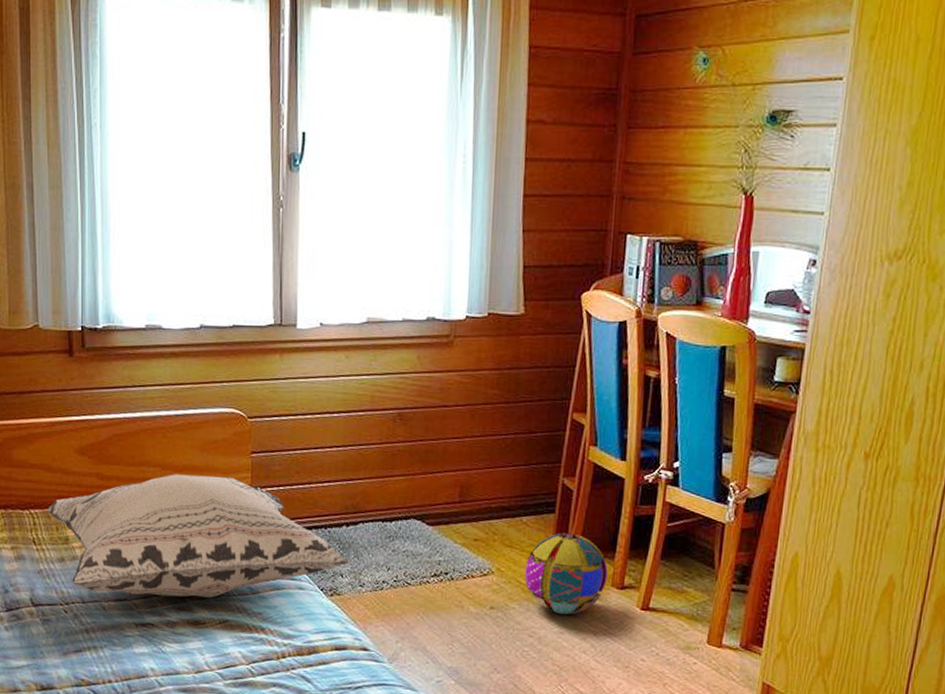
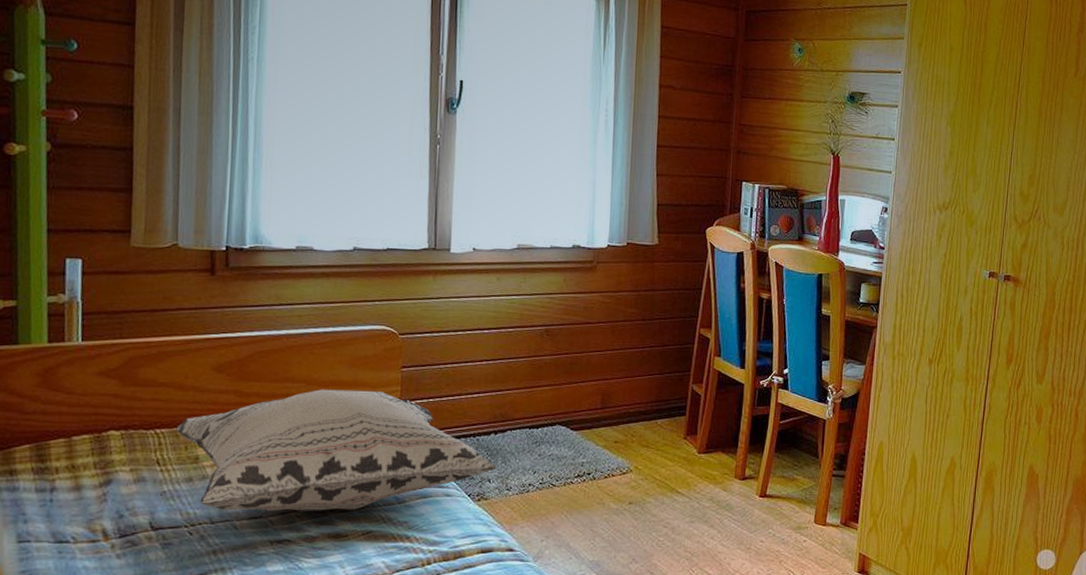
ball: present [524,532,608,615] -> none [659,432,731,506]

